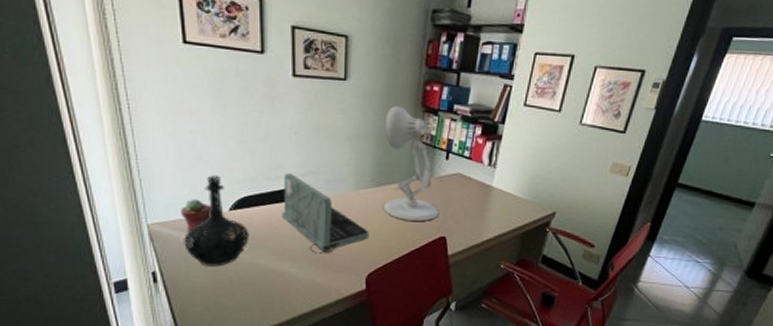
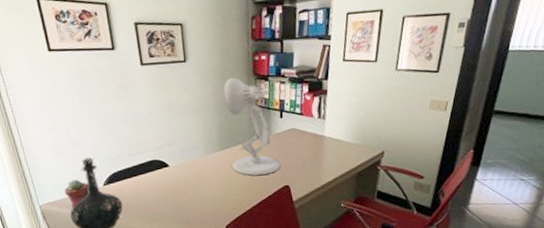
laptop: present [282,173,370,254] -> none [144,148,223,214]

